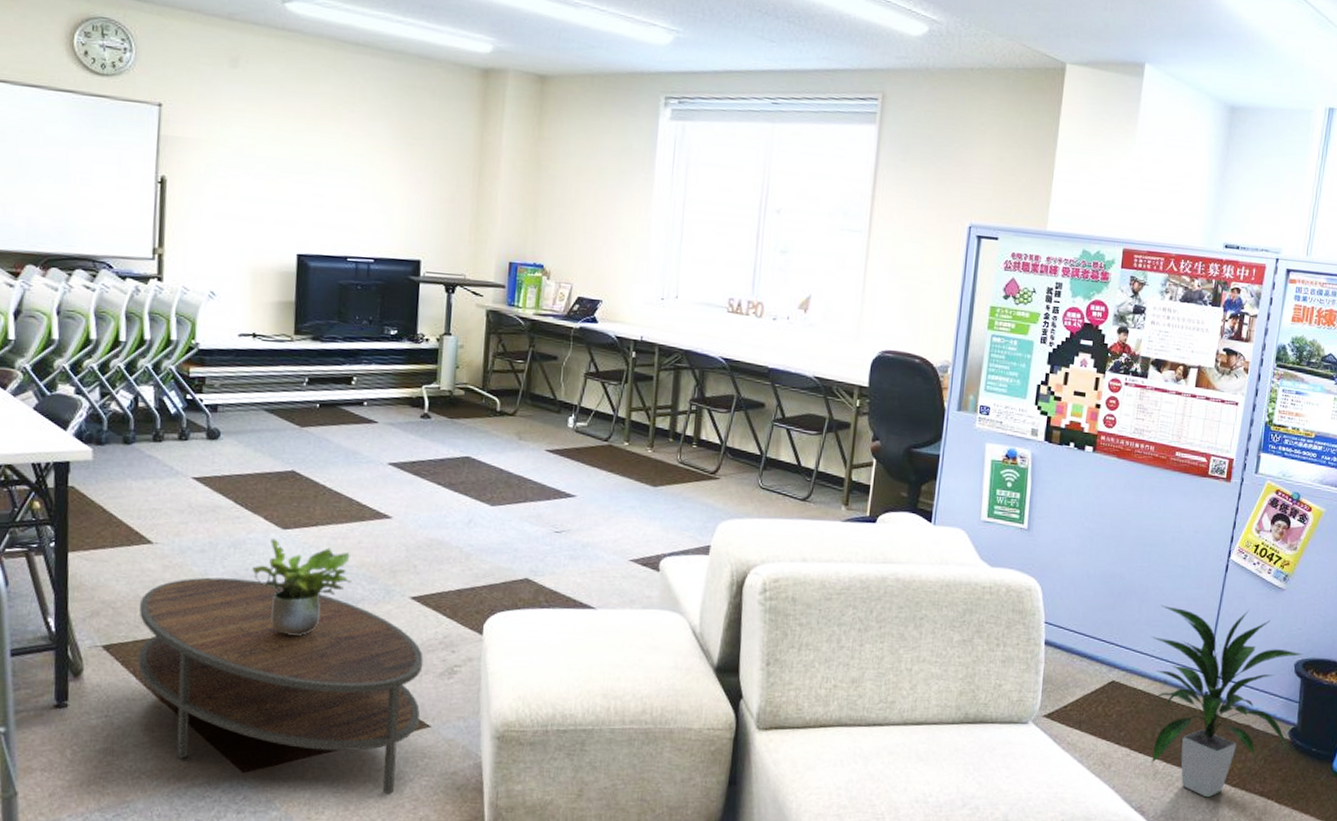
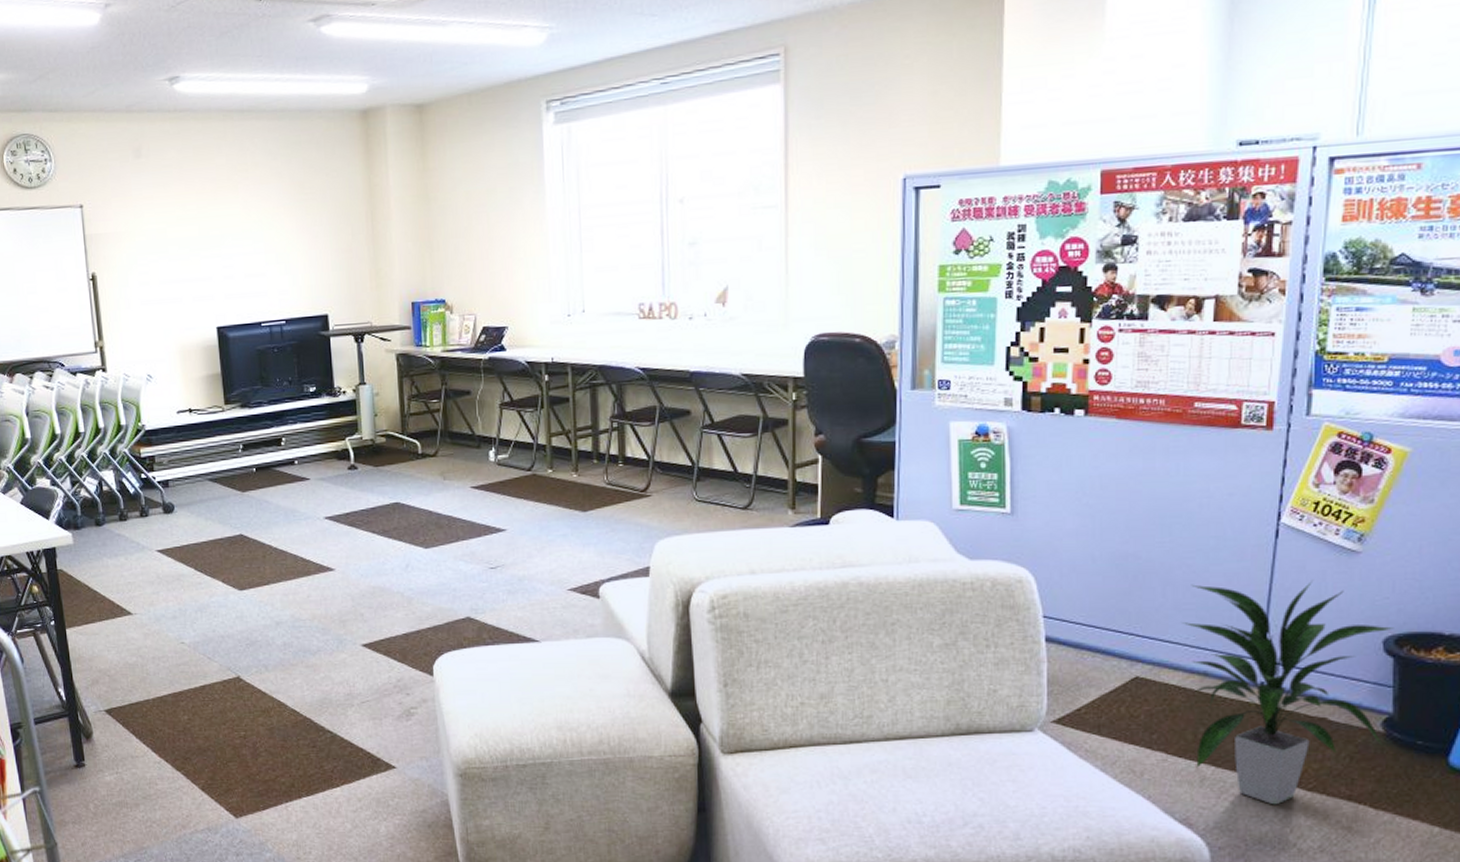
coffee table: present [138,577,424,794] -> none [129,640,385,833]
potted plant: present [252,538,353,635] -> none [218,600,308,689]

